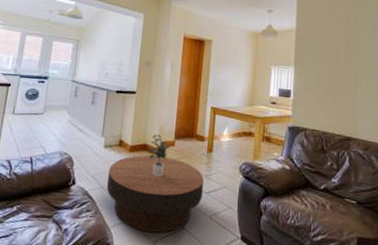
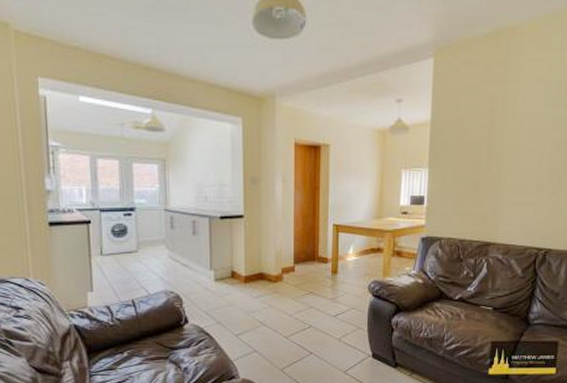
coffee table: present [107,155,204,233] -> none [224,284,329,360]
potted plant: present [148,134,172,176] -> none [266,261,292,305]

